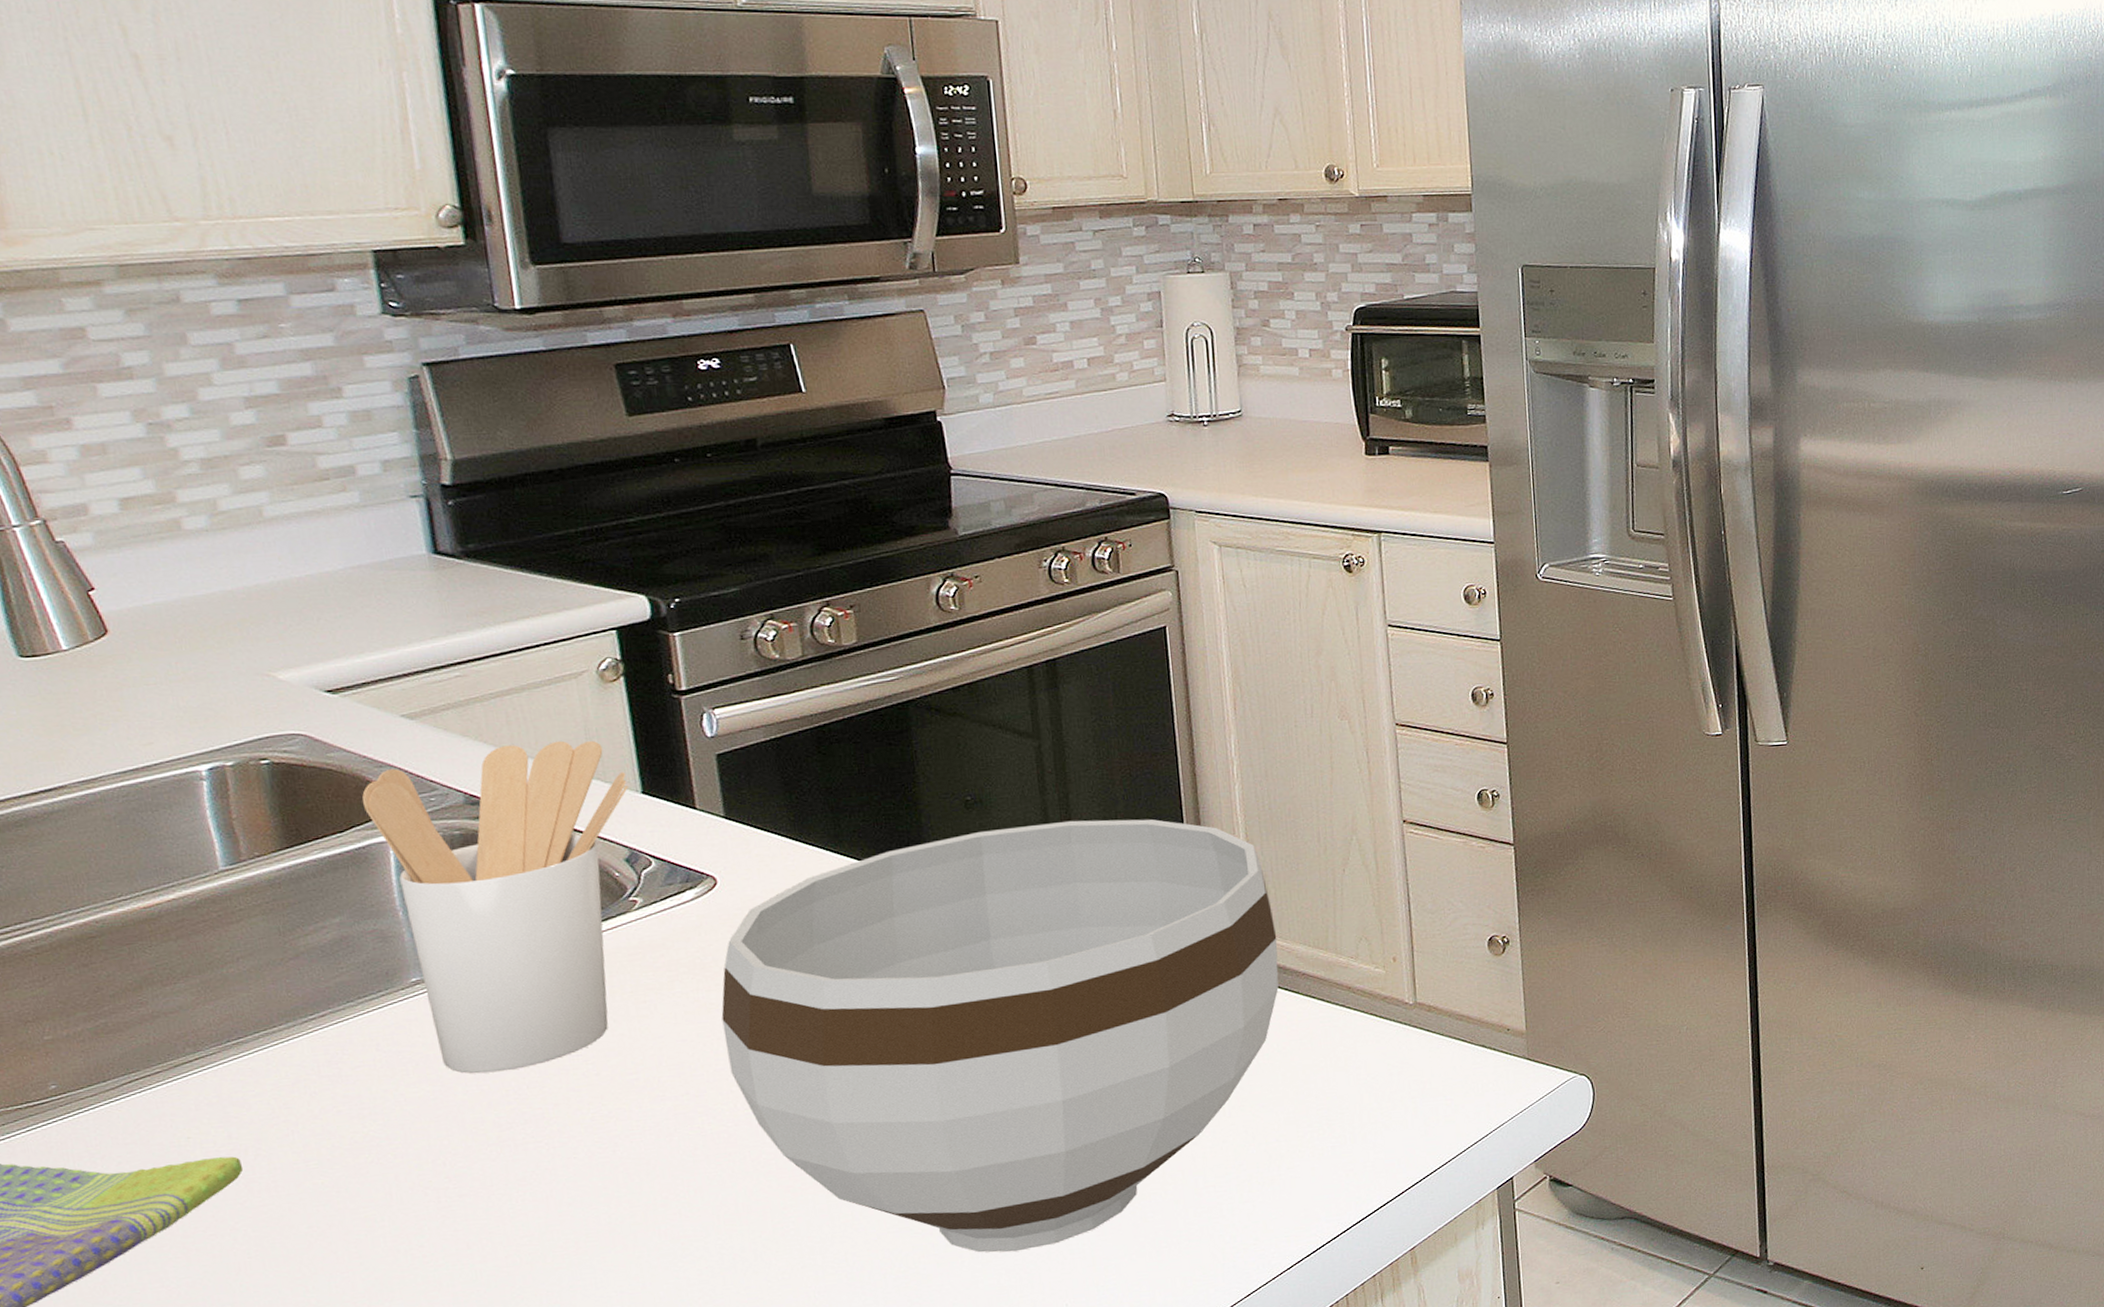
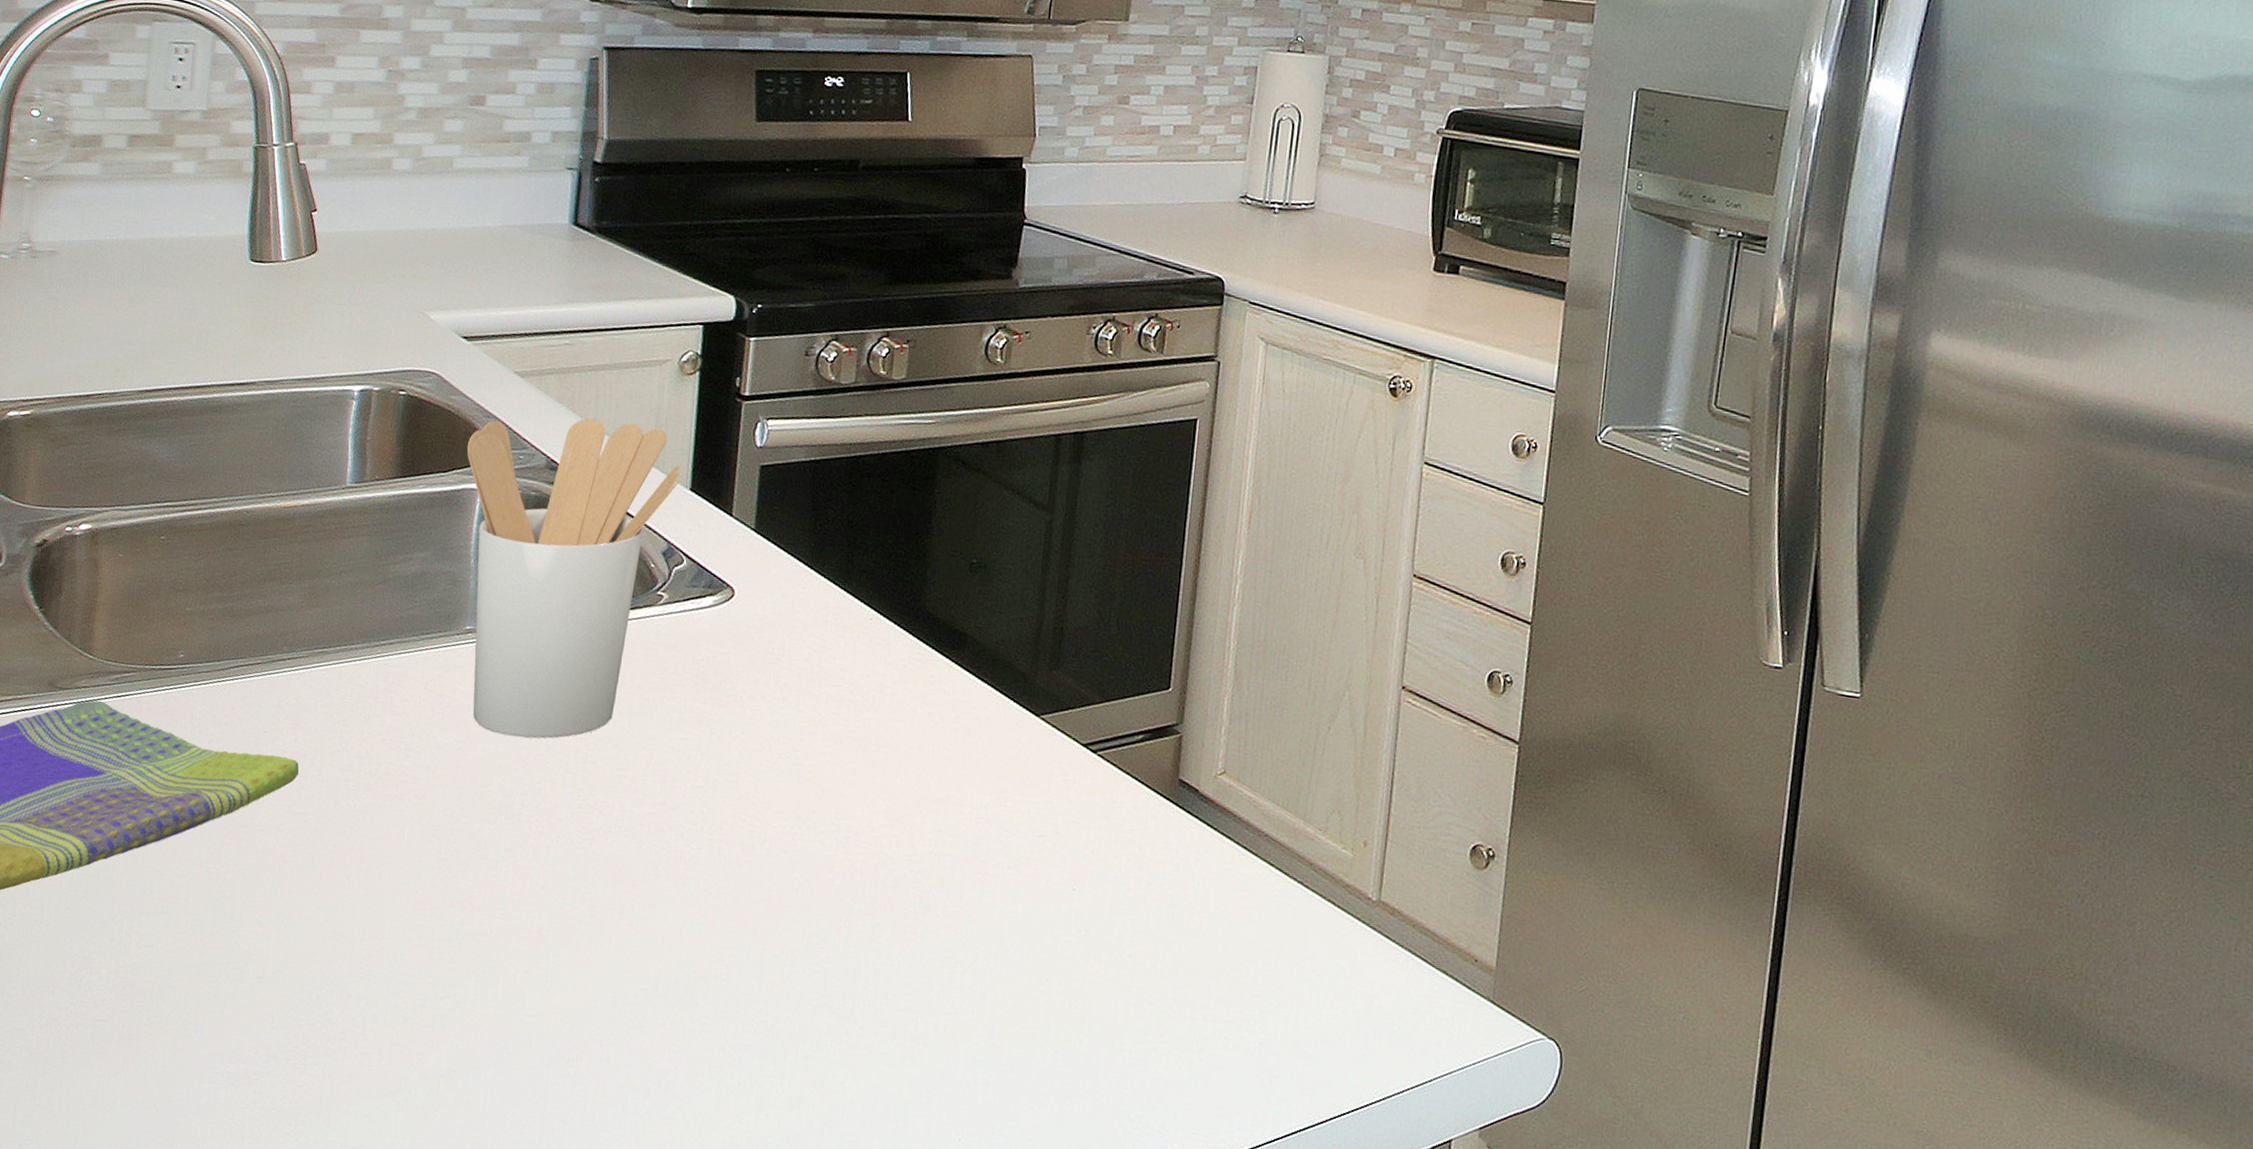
bowl: present [721,819,1279,1253] -> none [705,598,1247,1068]

